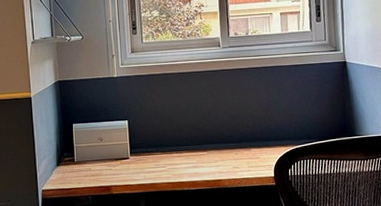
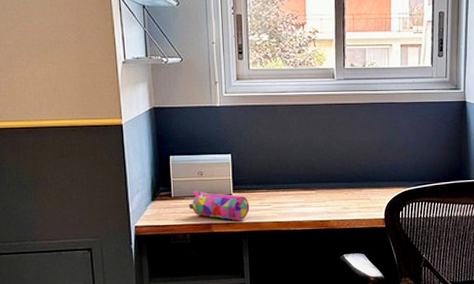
pencil case: none [90,155,146,182] -> present [188,191,250,220]

